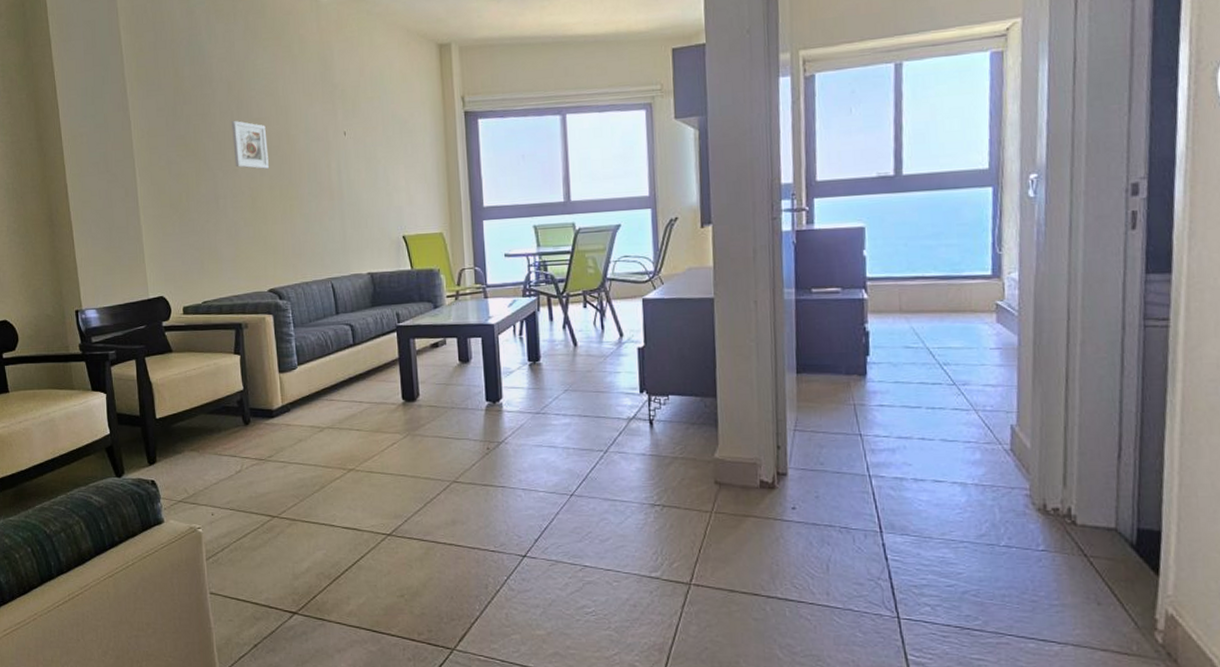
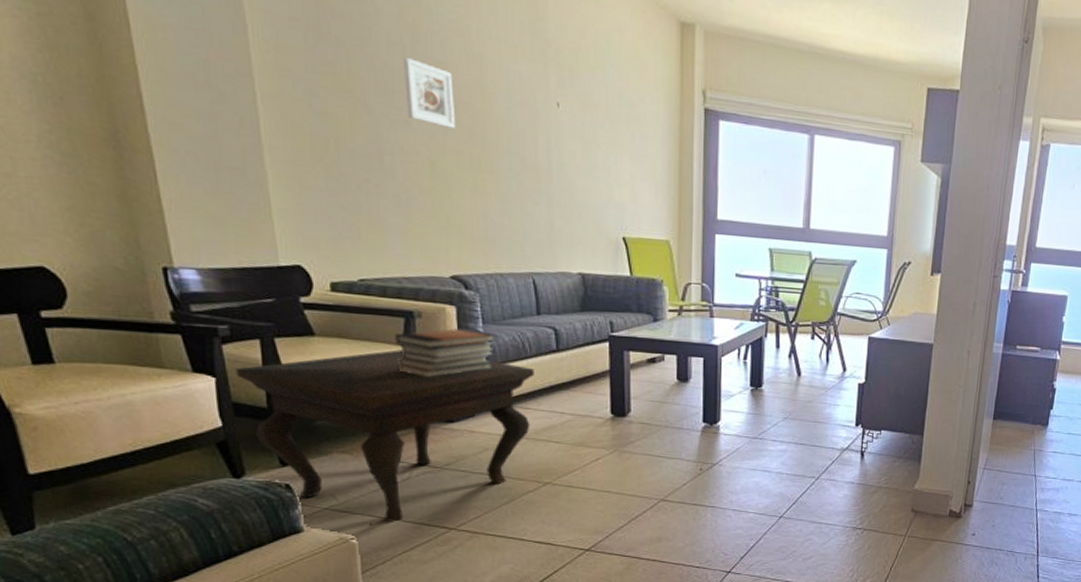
side table: none [119,357,336,512] -> present [236,349,534,522]
book stack: none [229,333,305,380] -> present [395,328,496,378]

